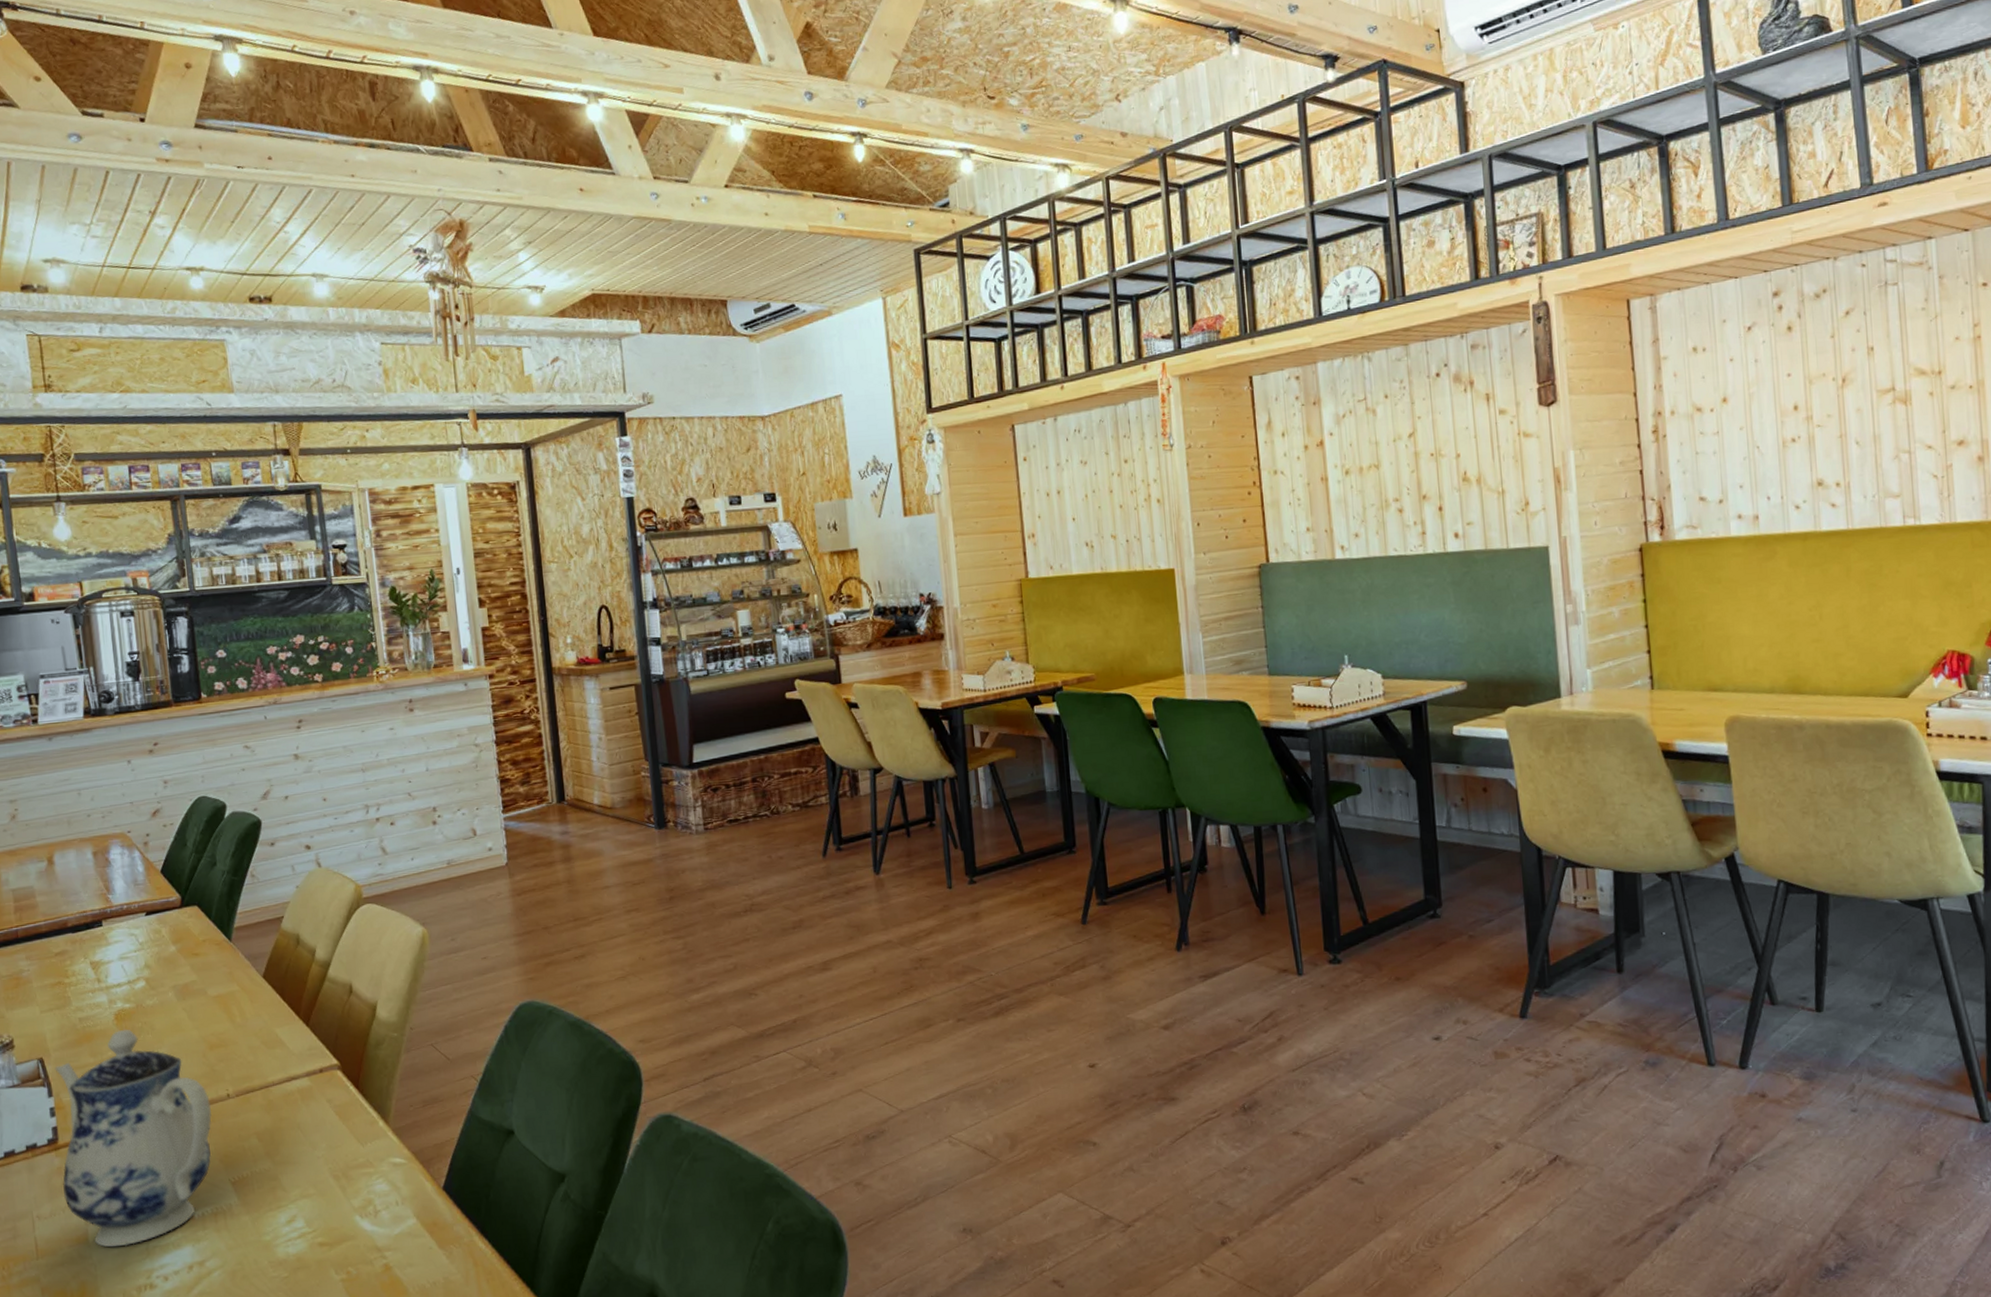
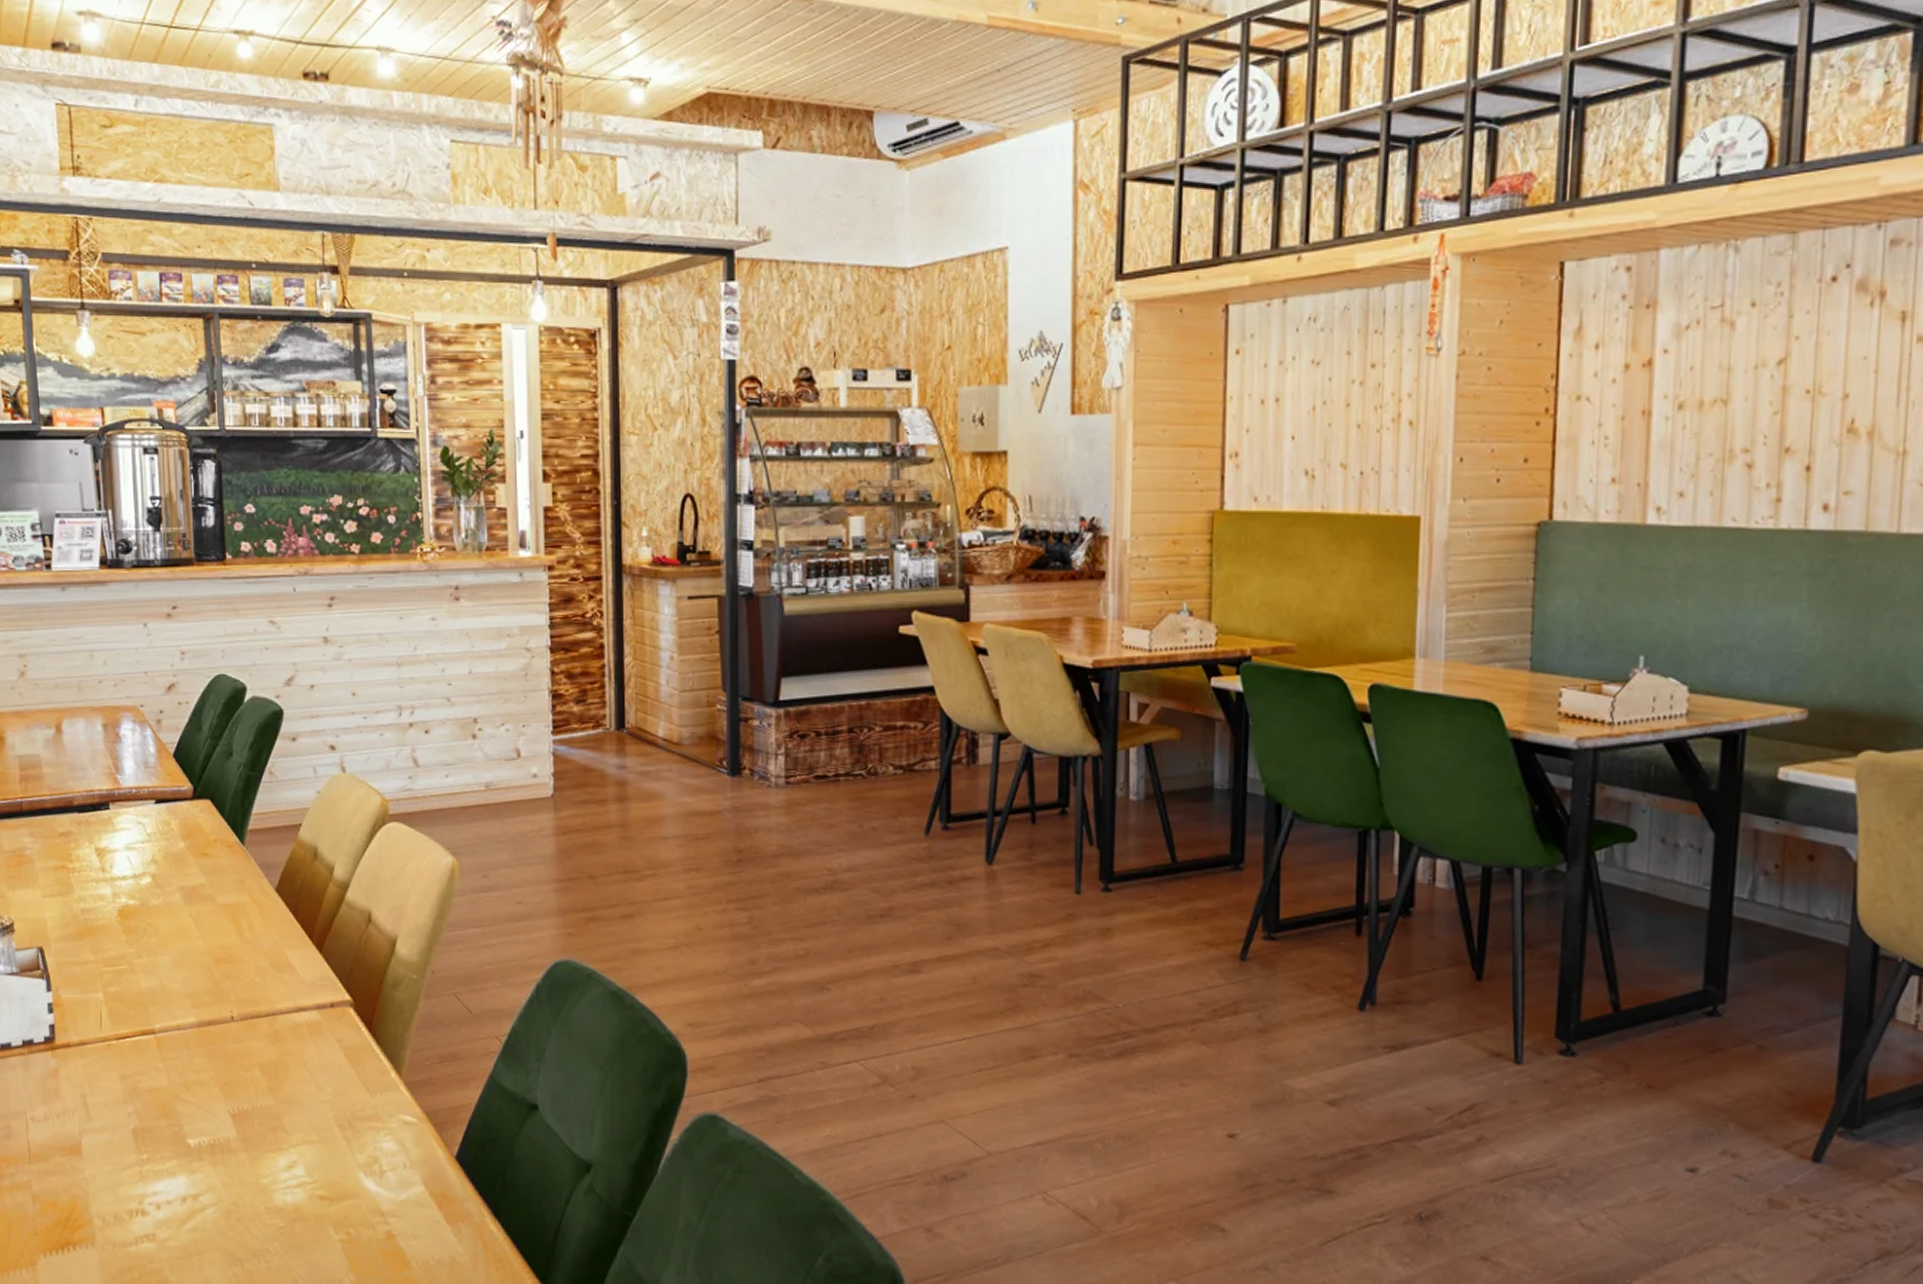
teapot: present [54,1029,212,1248] -> none [54,927,214,1166]

